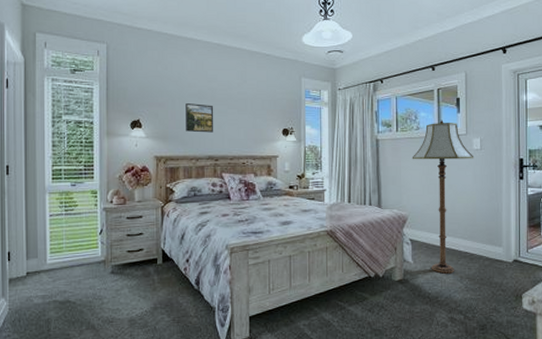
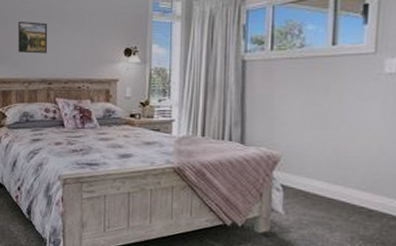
floor lamp: present [412,119,474,274] -> none [290,33,386,232]

